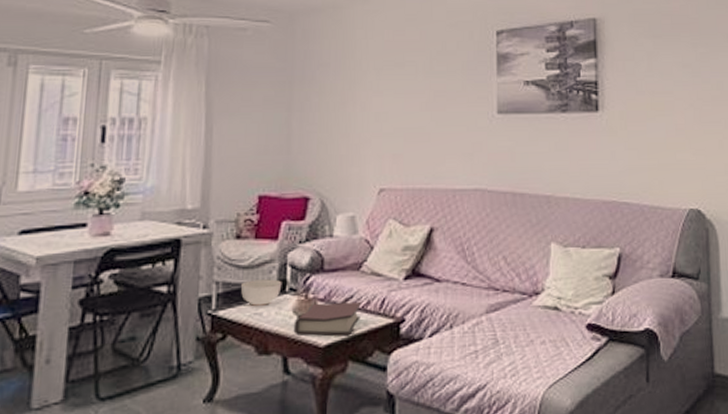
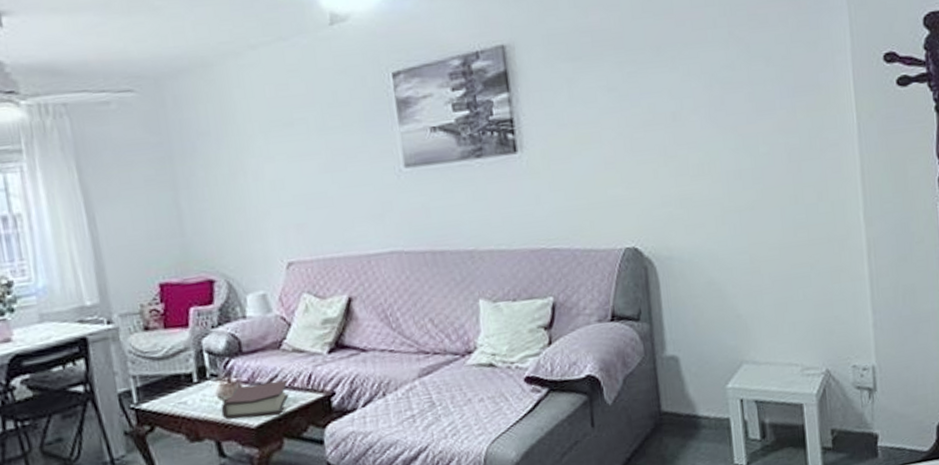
bowl: present [240,279,282,306] -> none [158,367,202,396]

